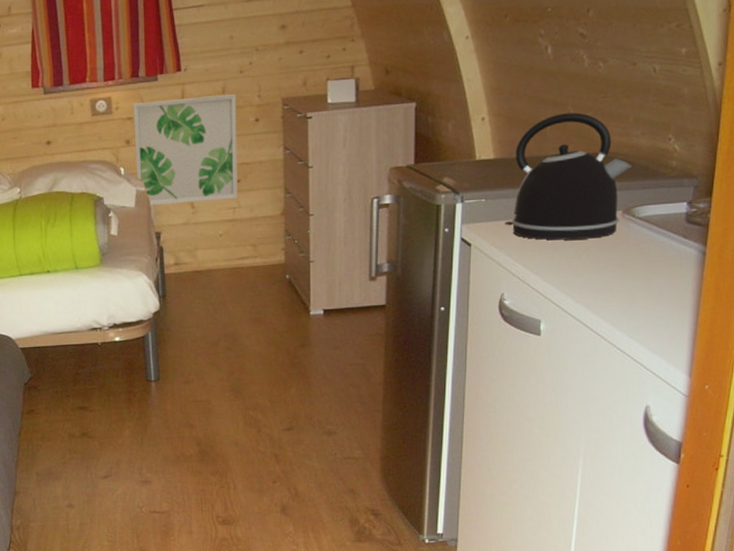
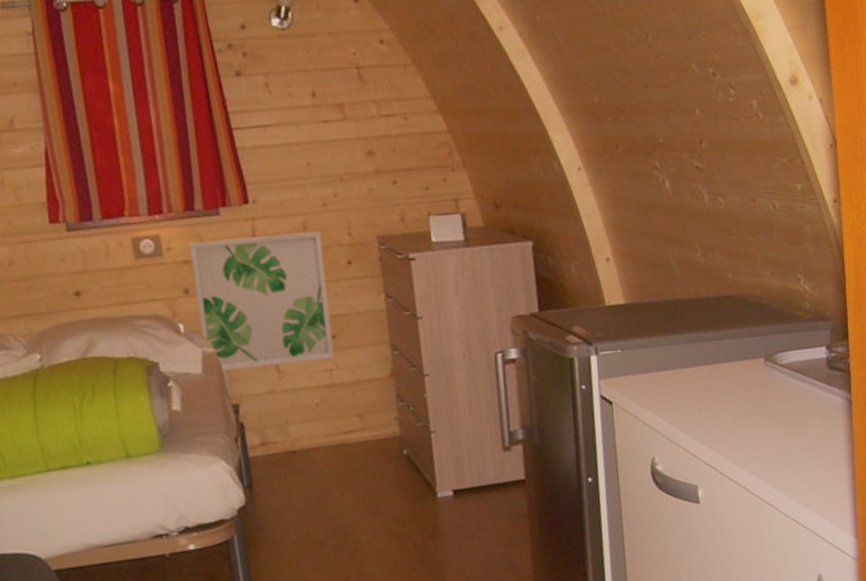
kettle: present [505,112,632,240] -> none [645,252,766,394]

